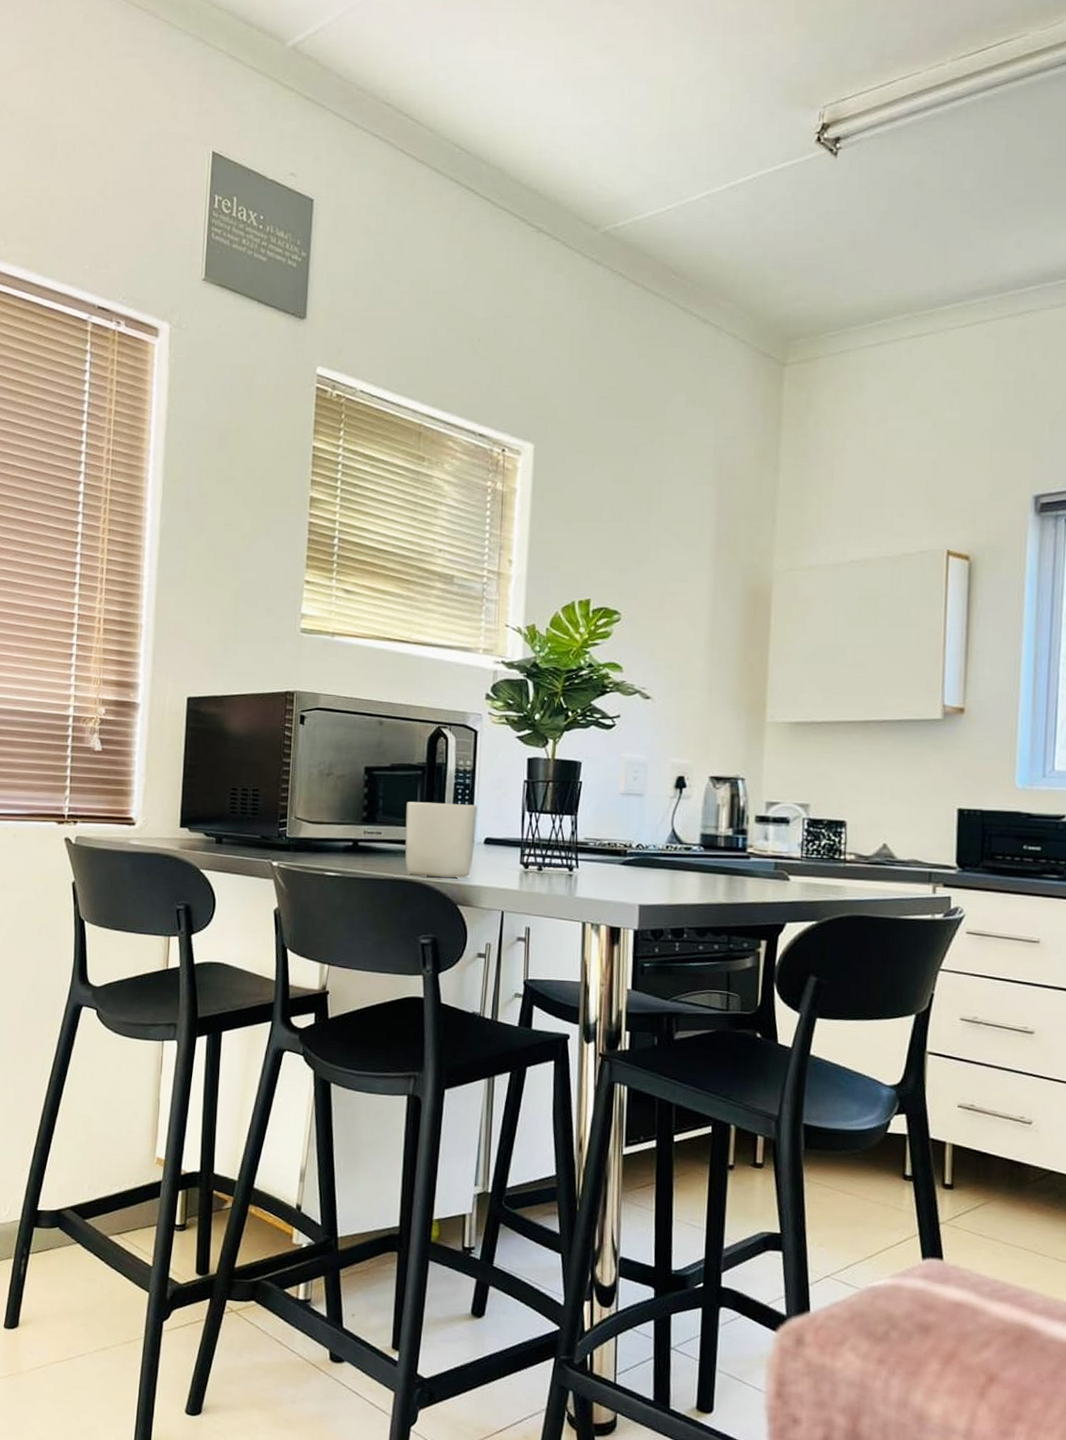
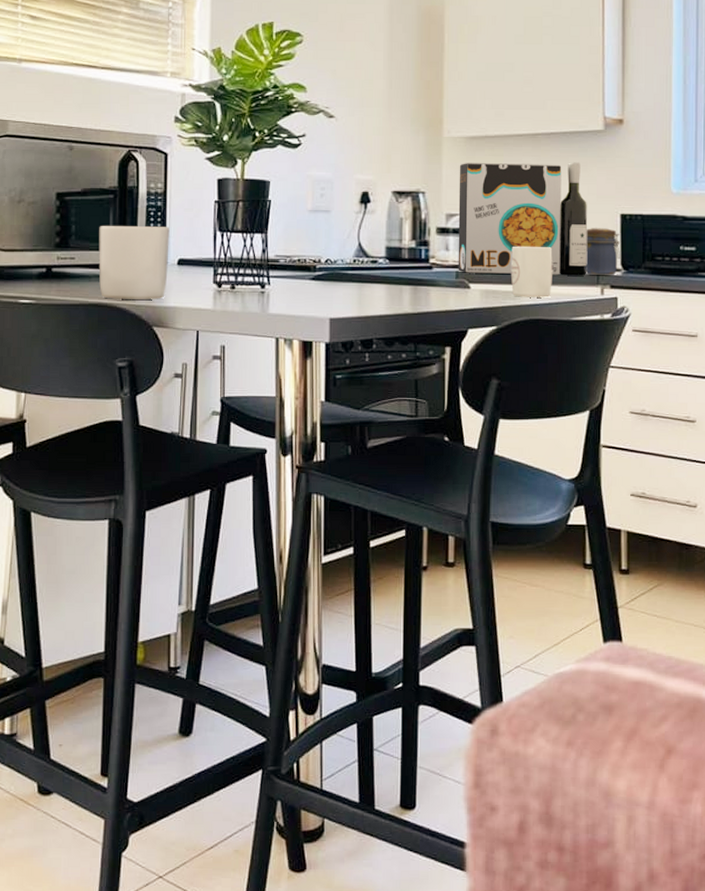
cereal box: none [777,749,894,871] -> present [458,163,562,275]
mug: none [834,838,881,894] -> present [510,246,553,298]
bottle: none [887,752,921,873] -> present [559,162,587,276]
jar: none [916,822,956,874] -> present [585,228,620,276]

